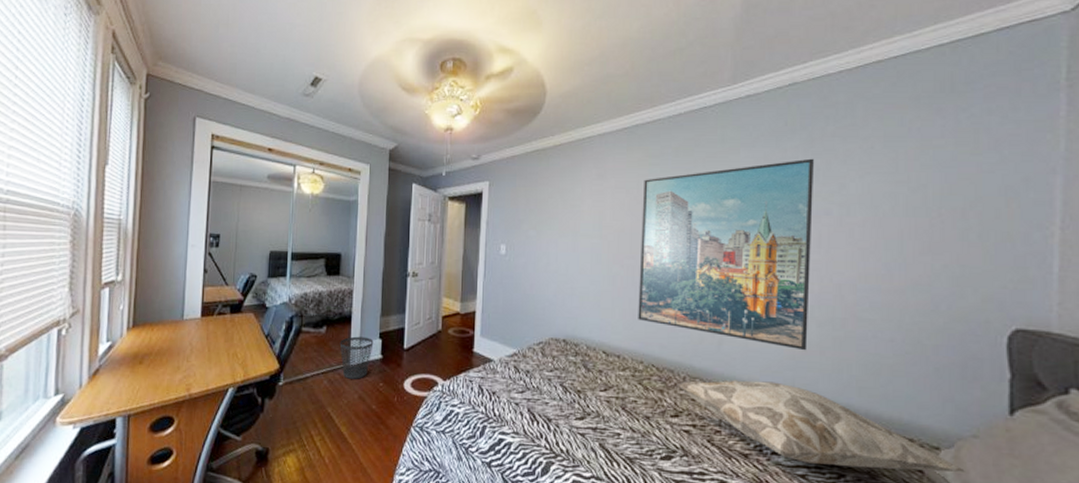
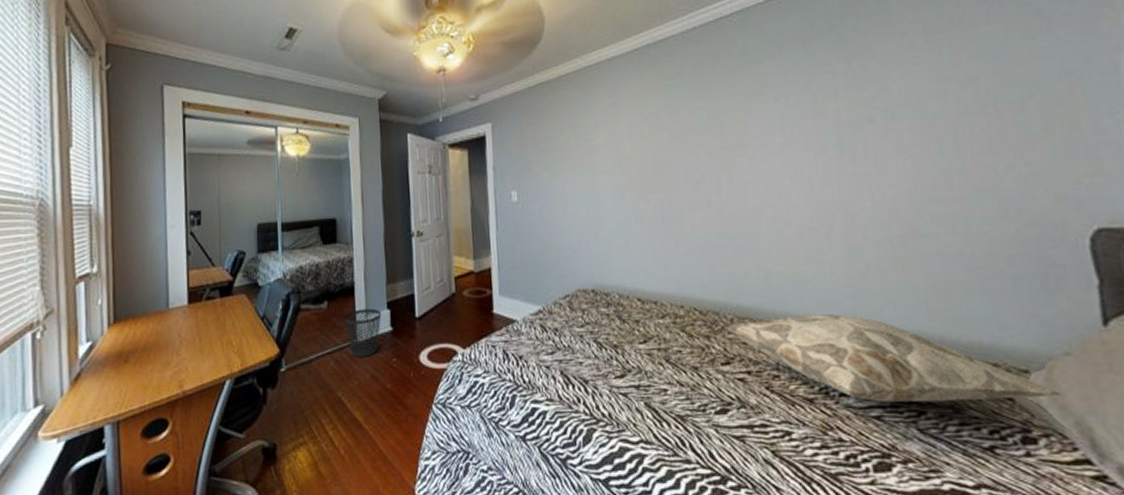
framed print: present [638,158,814,351] -> none [662,61,866,276]

